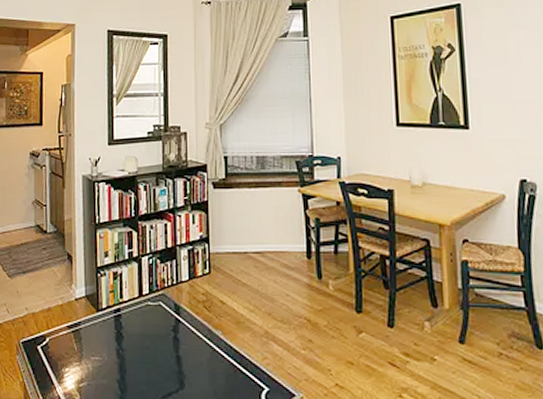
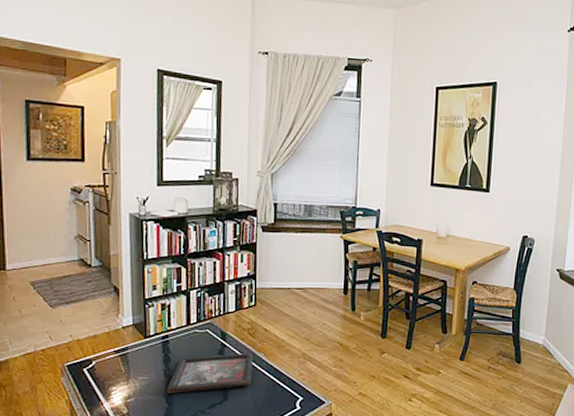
decorative tray: none [119,329,210,378] -> present [166,352,253,393]

